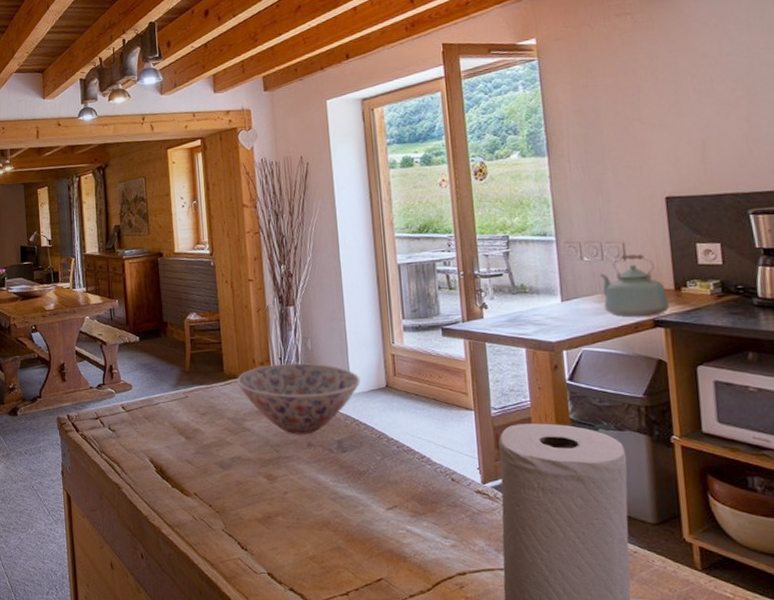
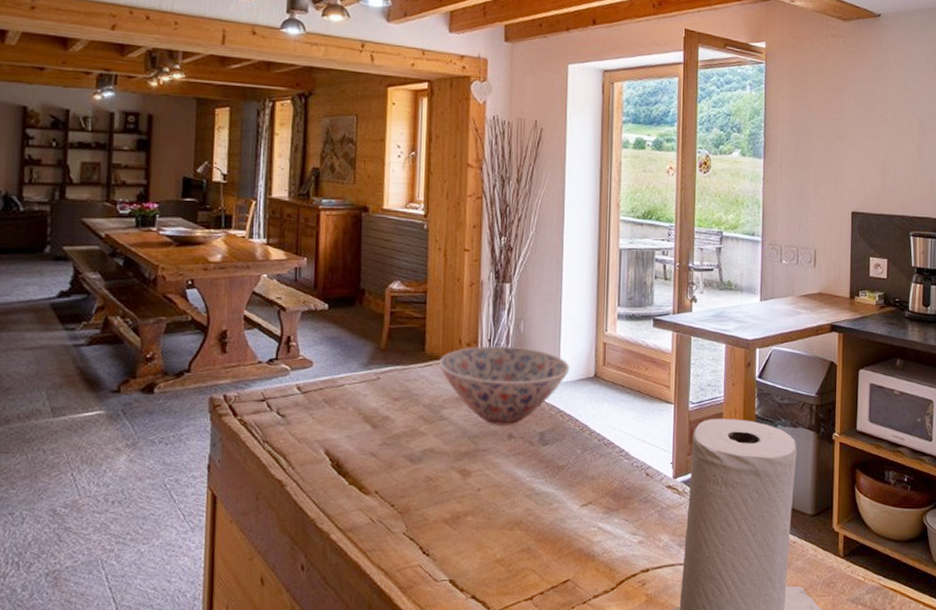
kettle: present [599,253,670,316] -> none [793,261,845,320]

